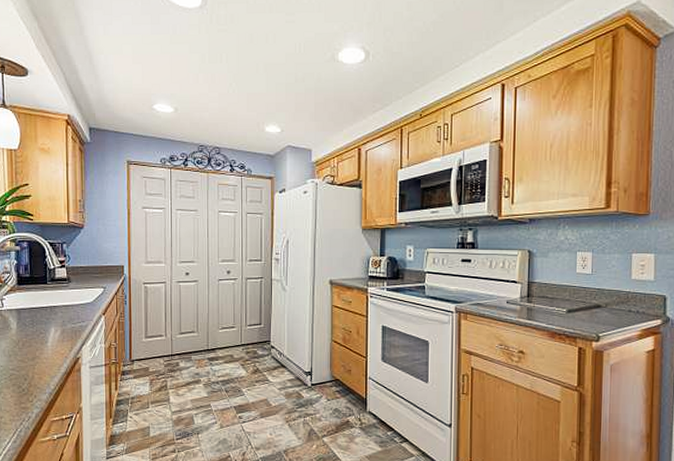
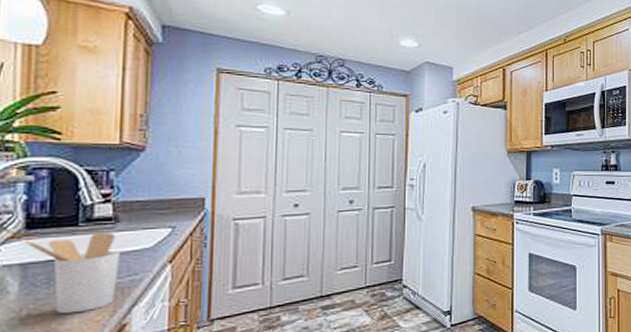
utensil holder: none [18,288,73,347] -> present [25,231,120,314]

